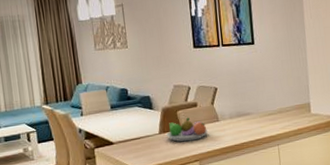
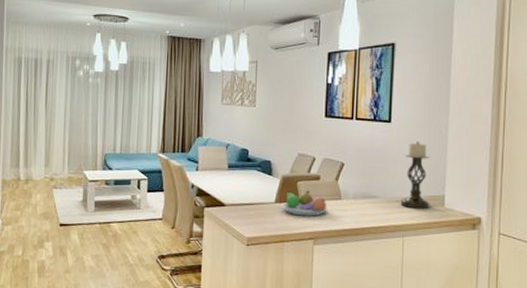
candle holder: none [270,58,298,119] -> present [400,141,431,209]

